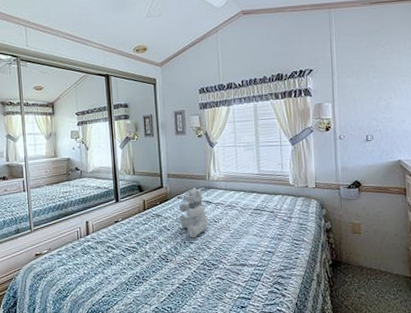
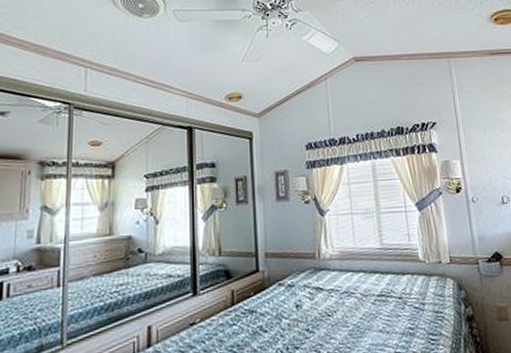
teddy bear: present [178,187,208,238] -> none [279,269,318,342]

